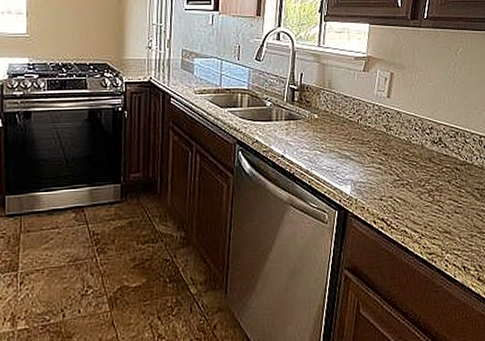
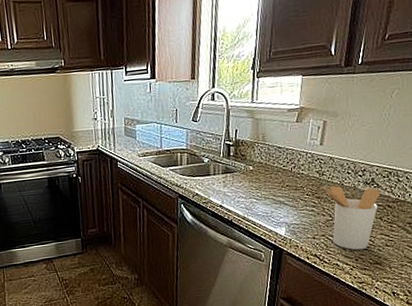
utensil holder: none [389,142,448,216] -> present [322,185,381,250]

